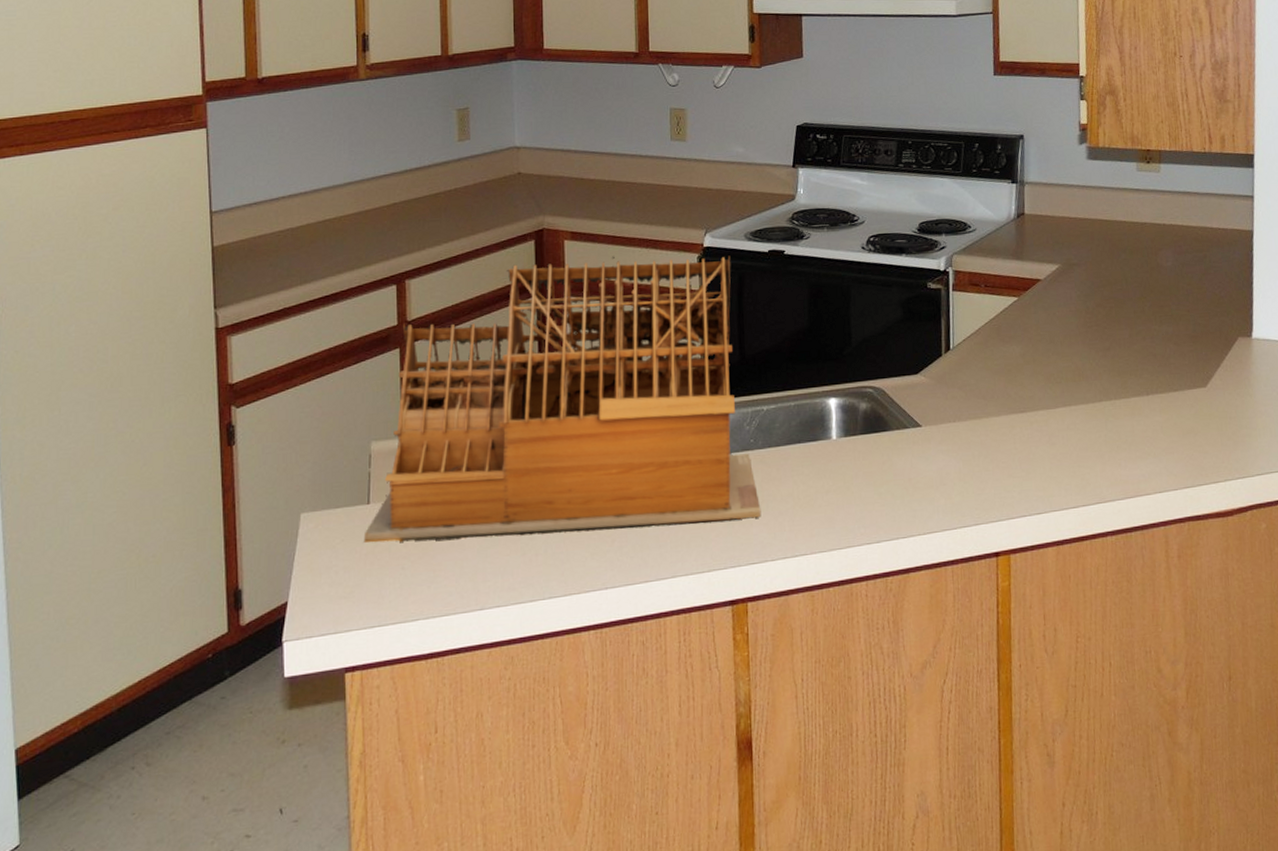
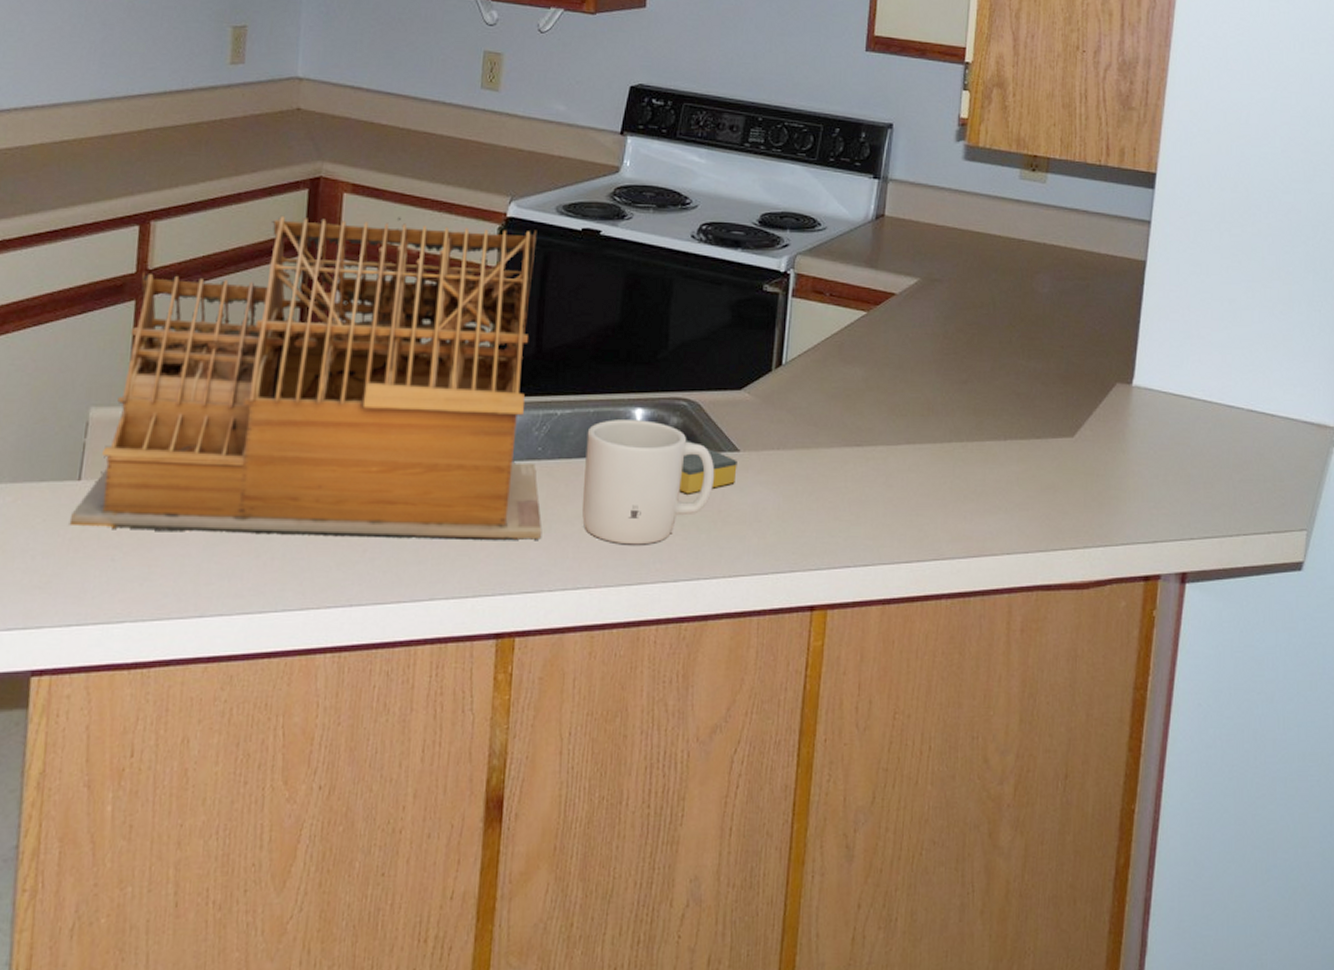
mug: none [790,407,903,517] -> present [582,419,715,547]
sponge: none [873,421,921,469] -> present [679,439,737,496]

